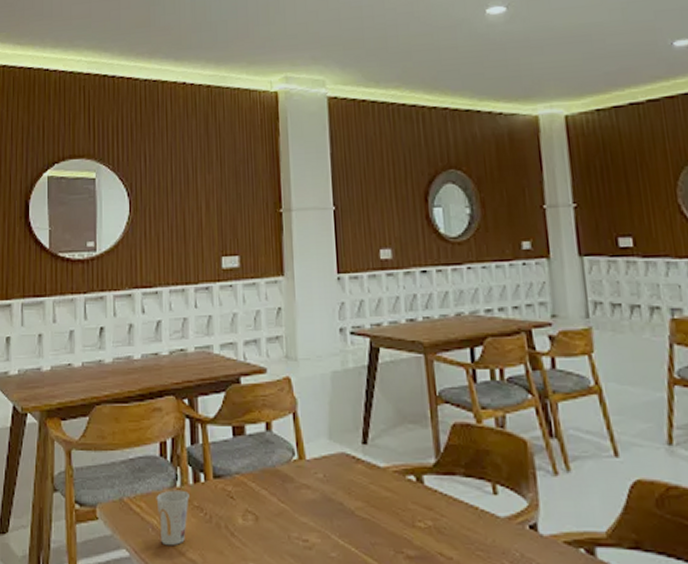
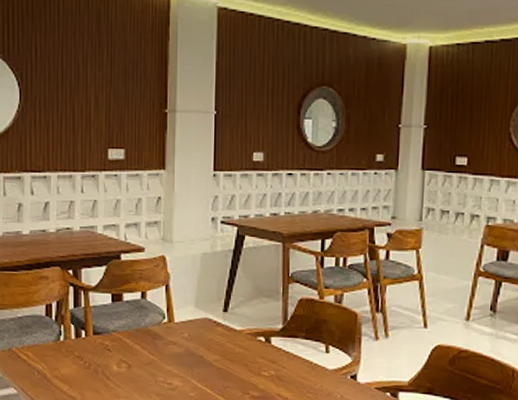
cup: present [156,490,189,545] -> none [41,343,71,385]

